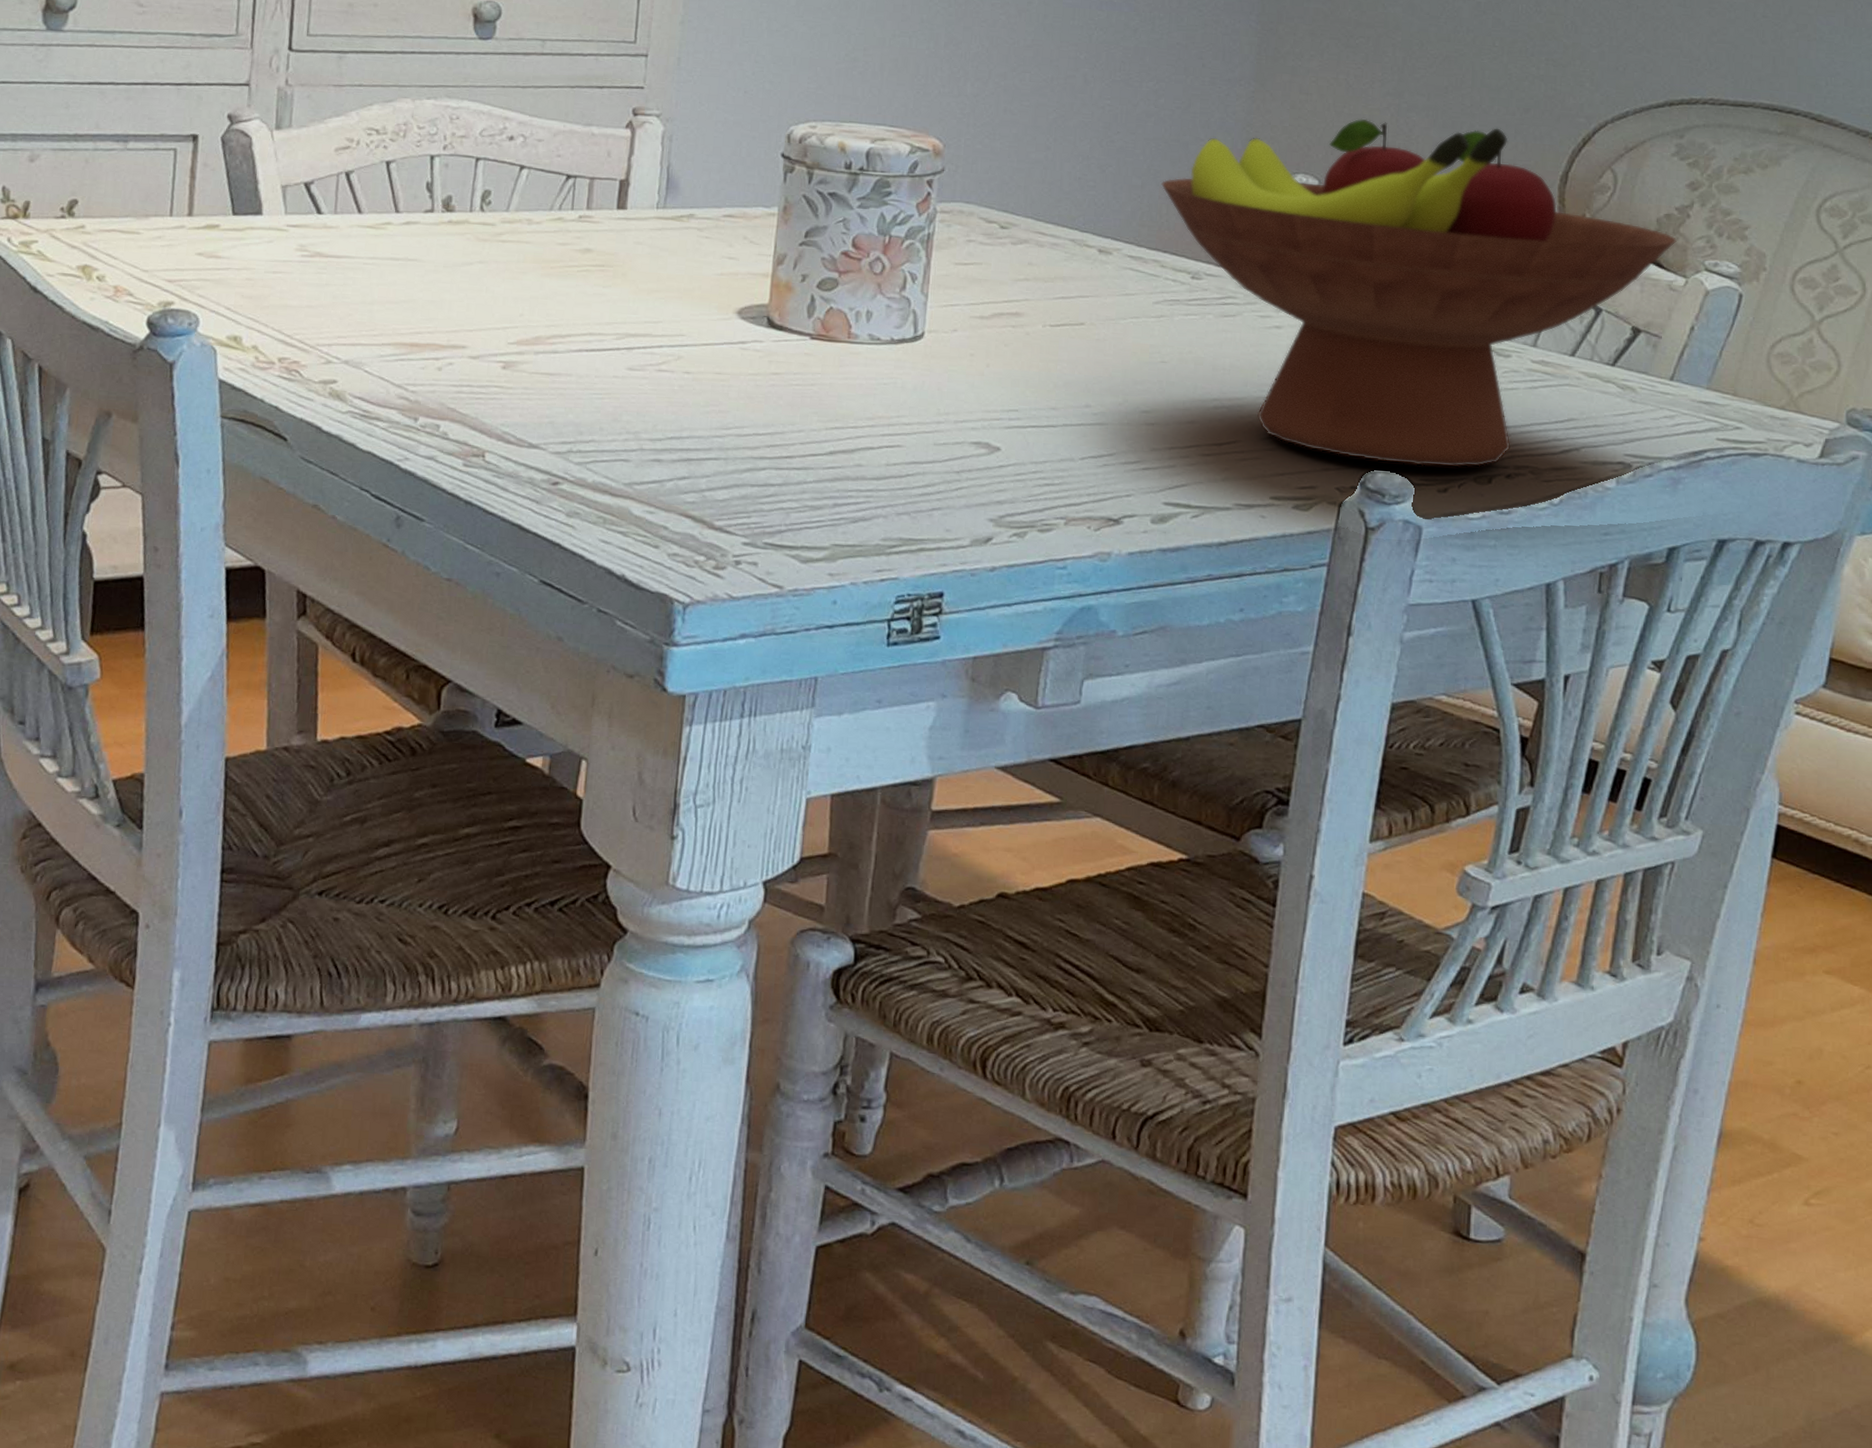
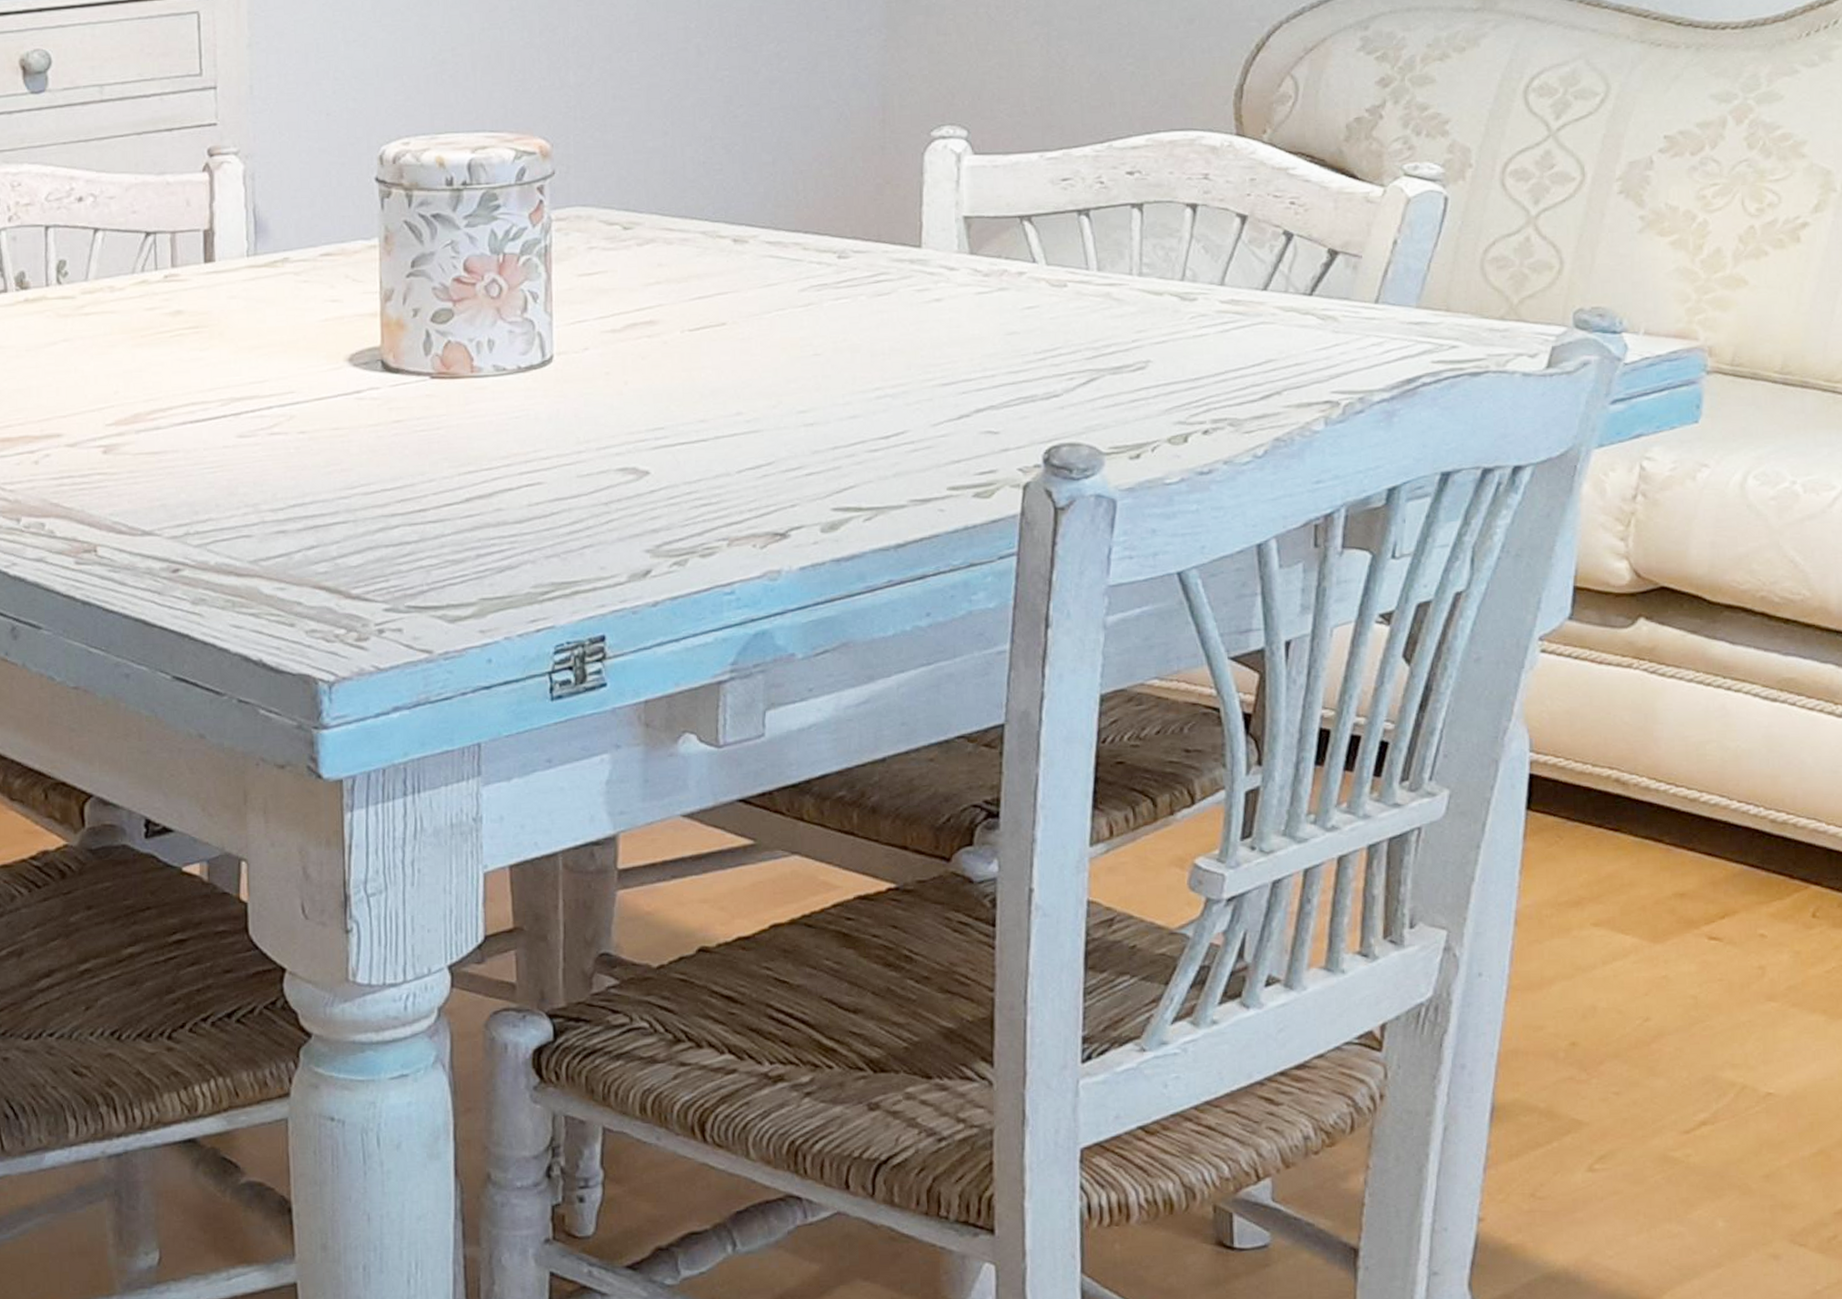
fruit bowl: present [1161,118,1677,467] -> none [794,45,1370,434]

